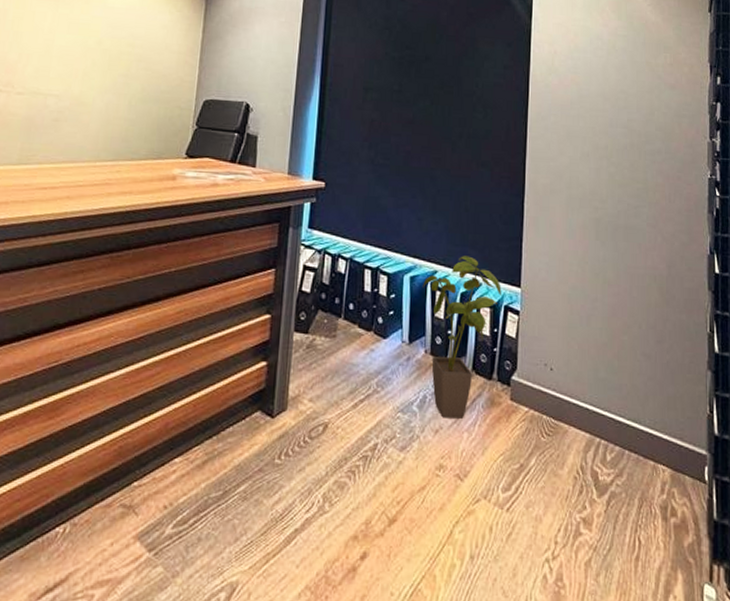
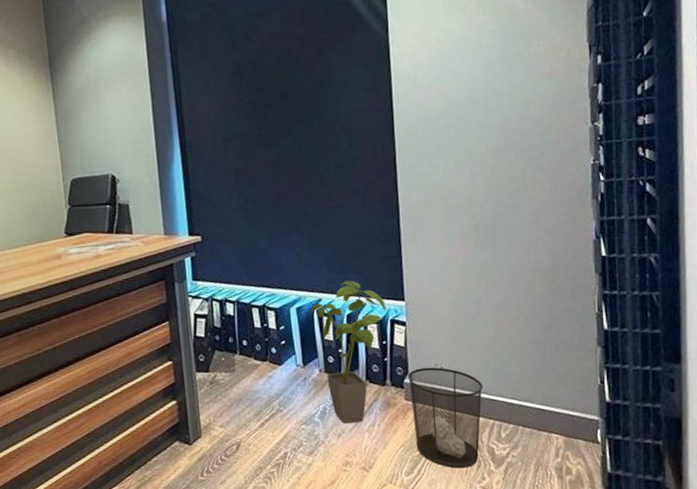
waste bin: none [516,365,592,492] -> present [408,367,484,469]

